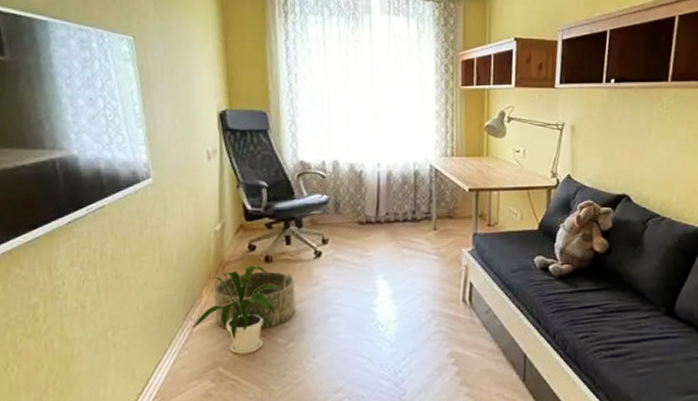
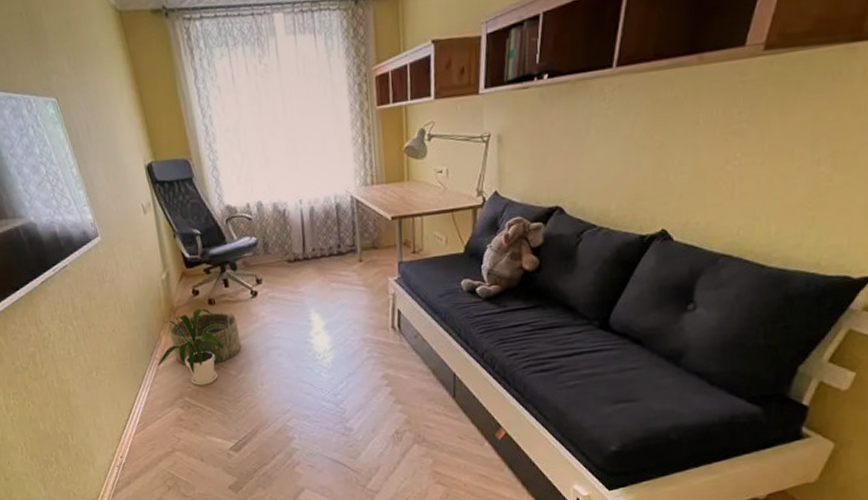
books: none [576,33,624,82] -> present [503,18,559,83]

